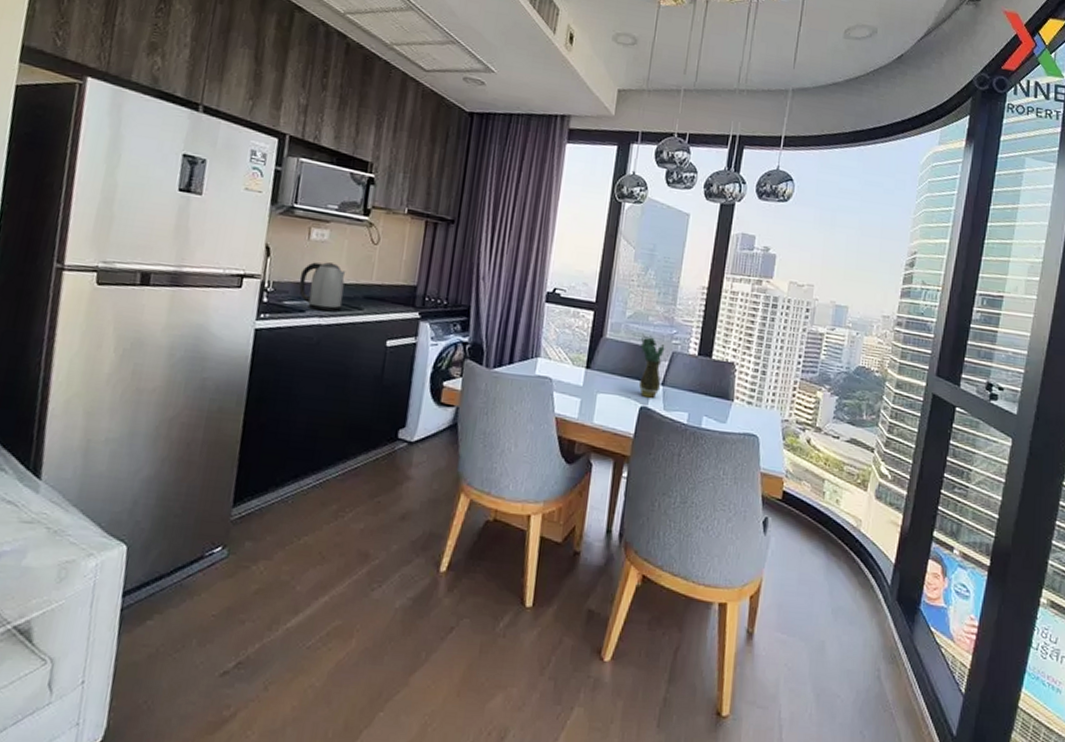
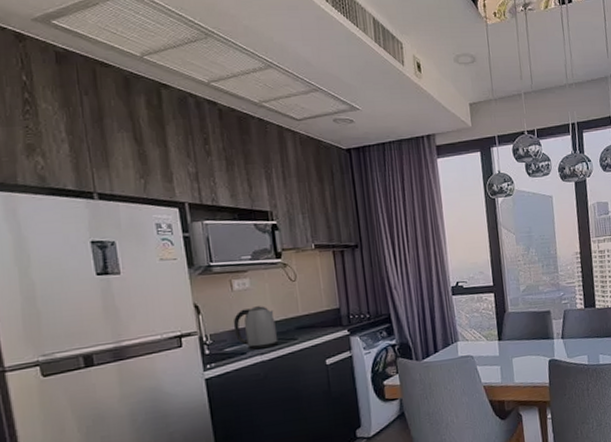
vase: present [639,333,665,398] -> none [537,301,562,352]

